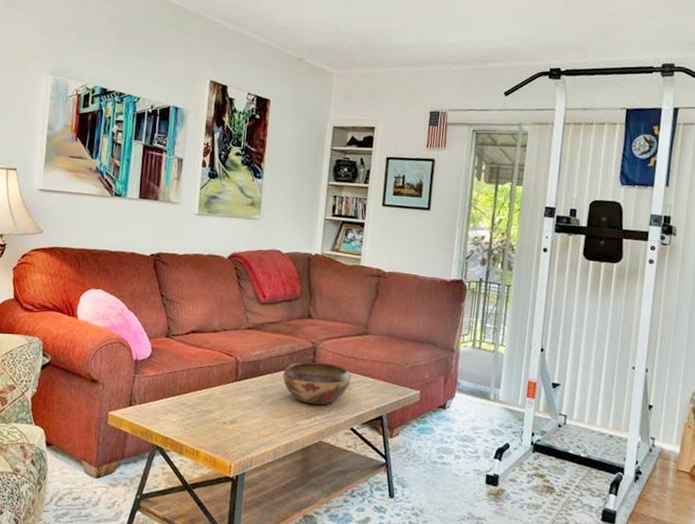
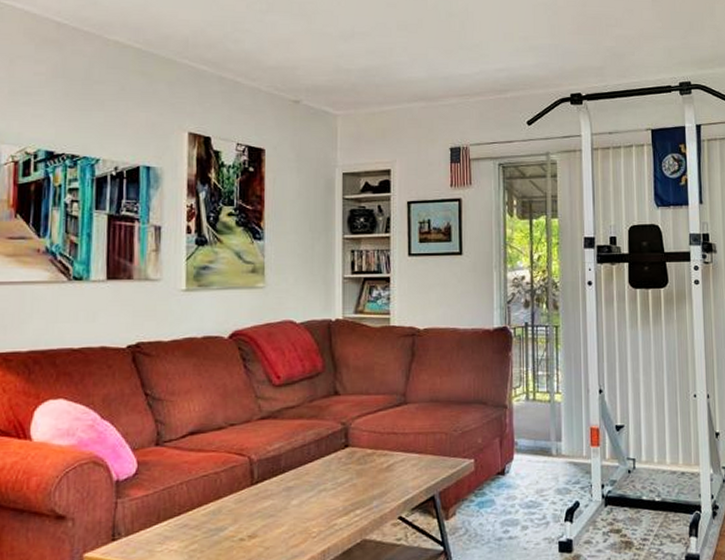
decorative bowl: present [282,361,351,405] -> none [310,444,393,498]

